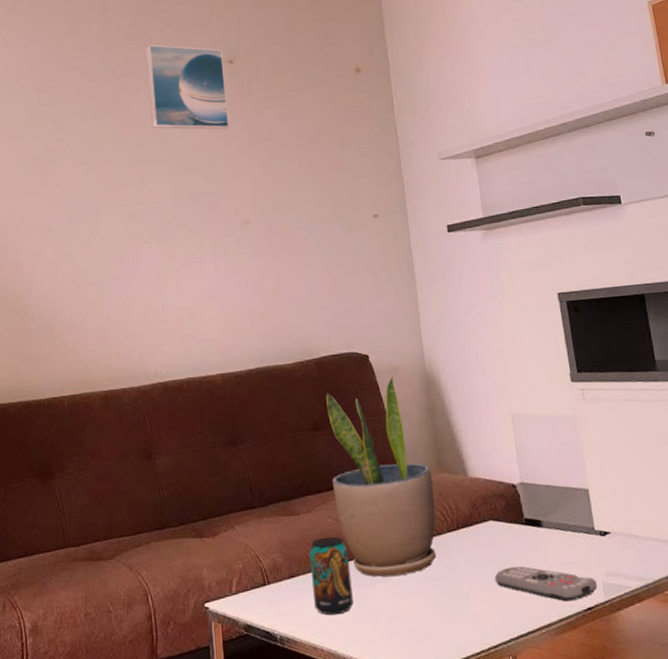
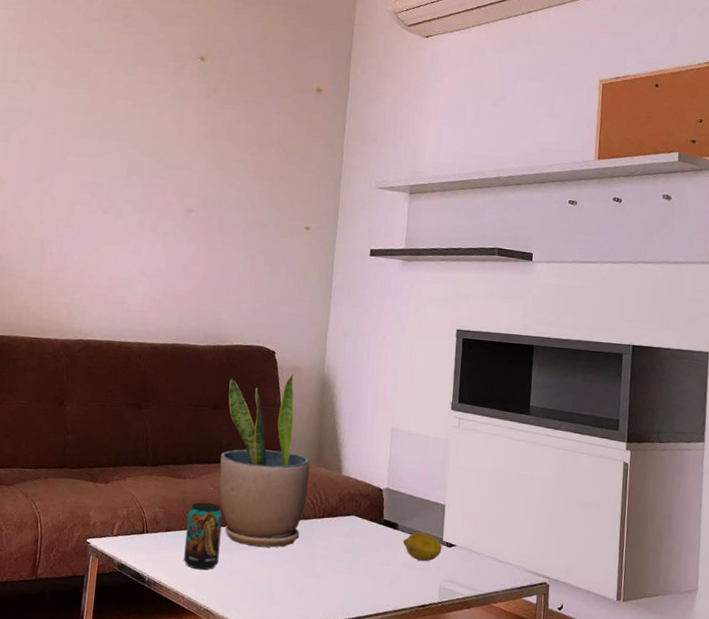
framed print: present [145,44,230,130] -> none [117,27,197,121]
remote control: present [494,566,597,602] -> none [346,558,435,597]
fruit: none [550,524,596,558] -> present [402,532,442,562]

